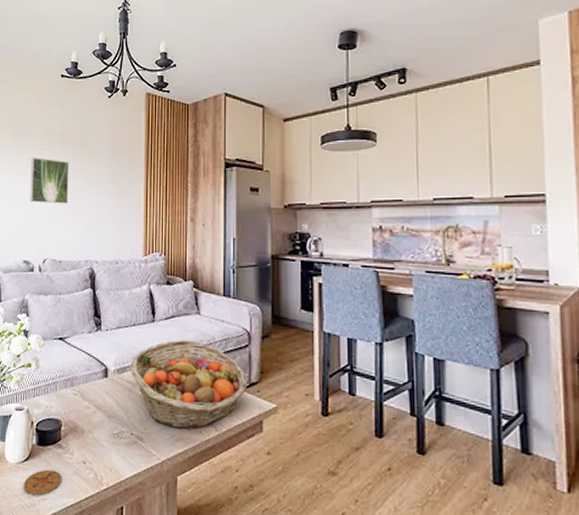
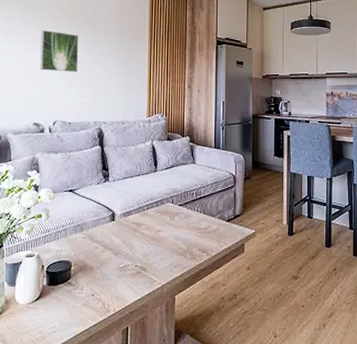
coaster: present [24,469,62,496] -> none [35,305,72,330]
fruit basket: present [130,340,248,429] -> none [135,185,233,258]

